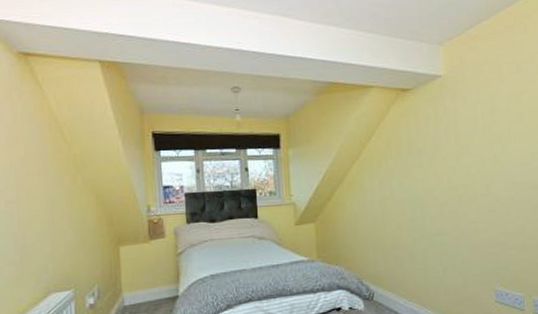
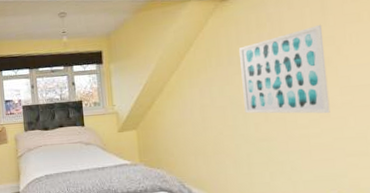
wall art: none [417,122,496,209] -> present [238,24,330,114]

